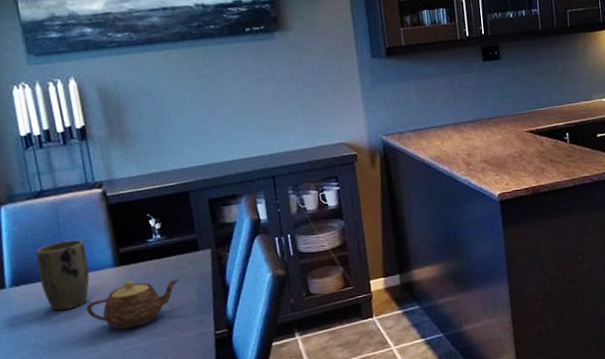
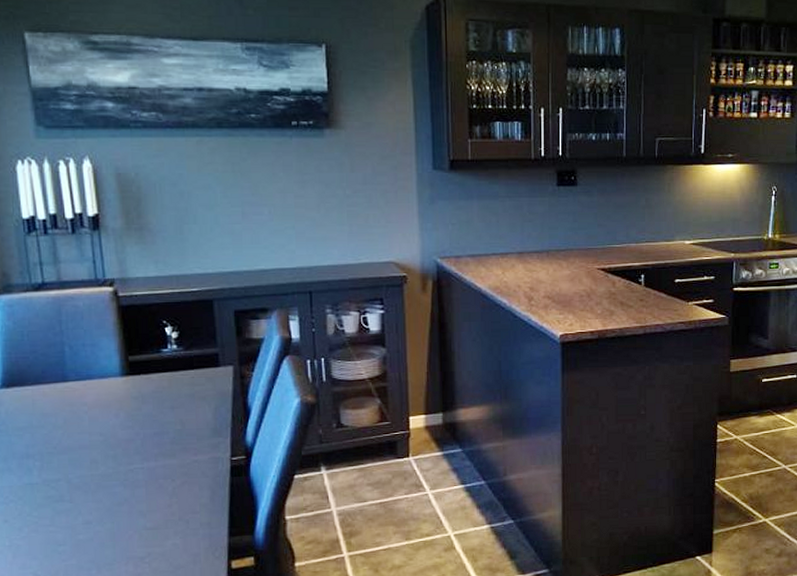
plant pot: present [35,239,90,311] -> none [31,341,93,419]
teapot: present [86,279,180,329] -> none [86,393,195,446]

